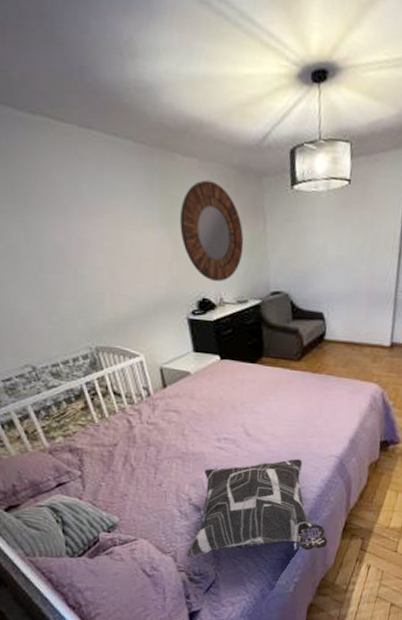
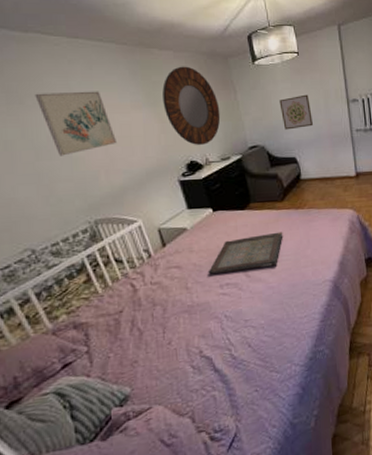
wall art: none [41,192,126,271] -> present [35,91,118,156]
decorative pillow: present [187,459,328,558] -> none [204,289,338,415]
serving tray: none [206,393,294,429] -> present [208,231,283,274]
wall art: none [315,236,353,279] -> present [279,94,313,130]

